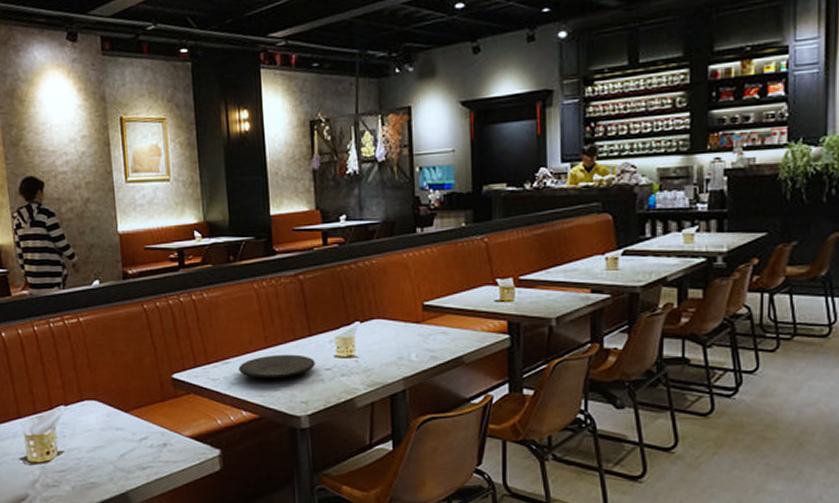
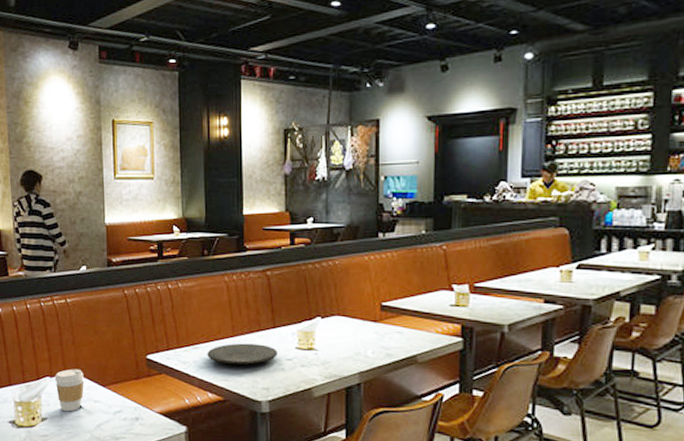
coffee cup: none [70,395,104,443] -> present [55,369,84,412]

